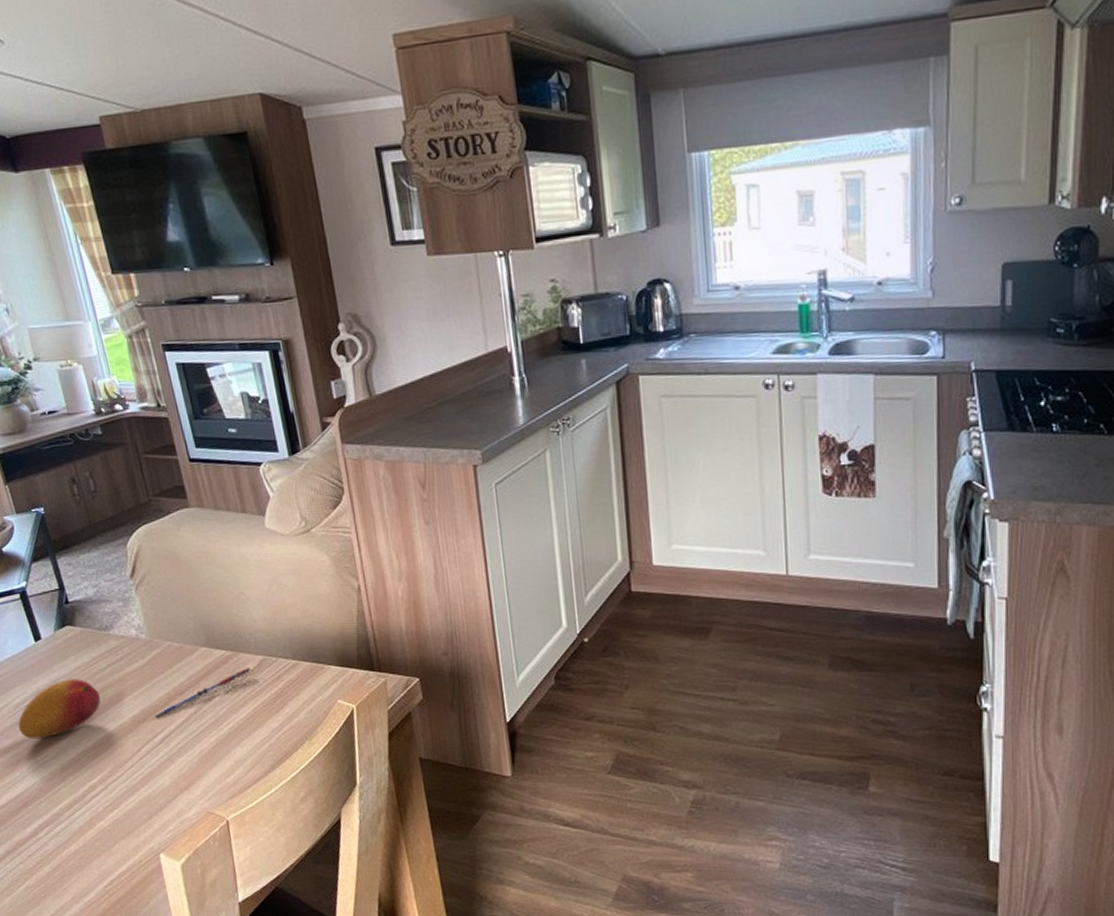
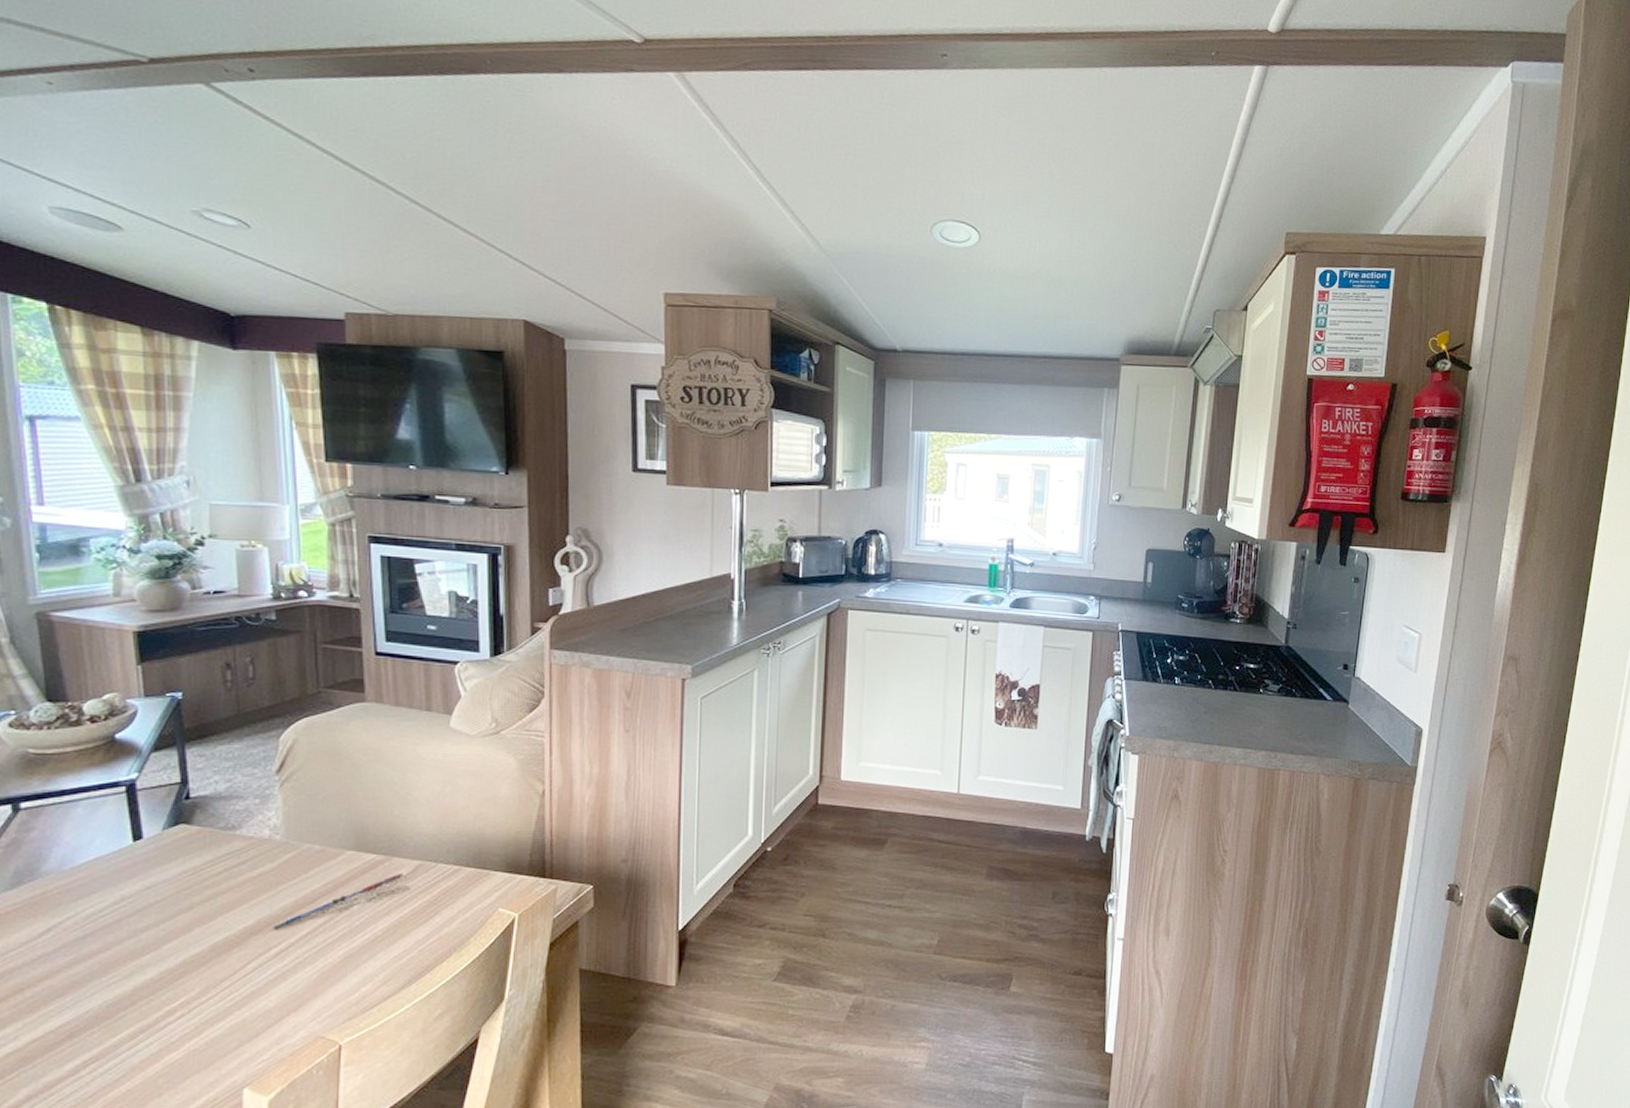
fruit: present [18,679,101,739] -> none [85,885,206,956]

